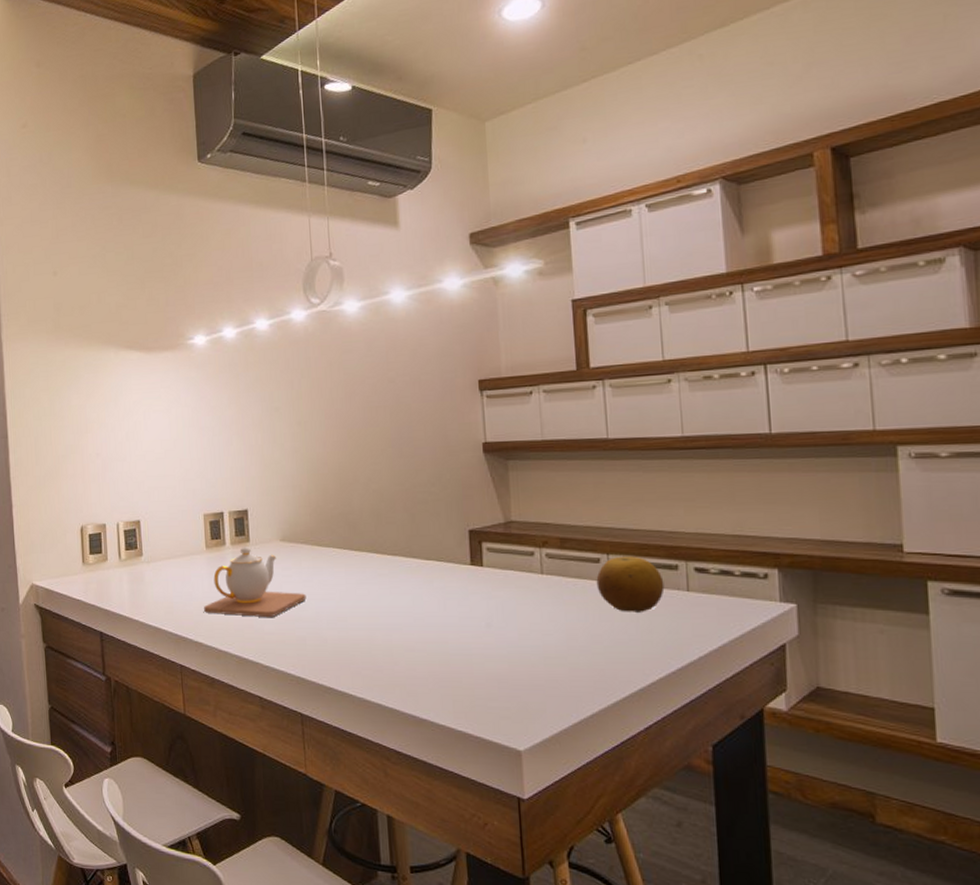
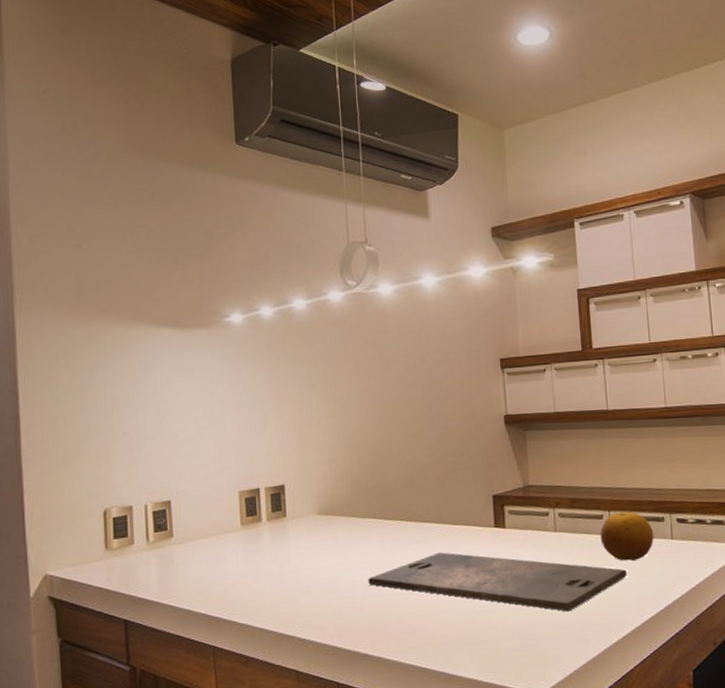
teapot: present [204,547,307,618] -> none [239,521,343,592]
cutting board: none [332,588,629,664] -> present [368,552,627,612]

